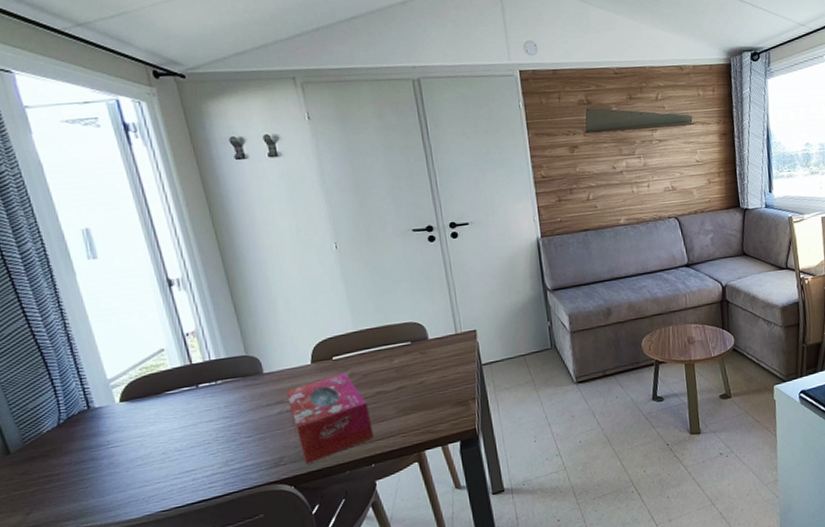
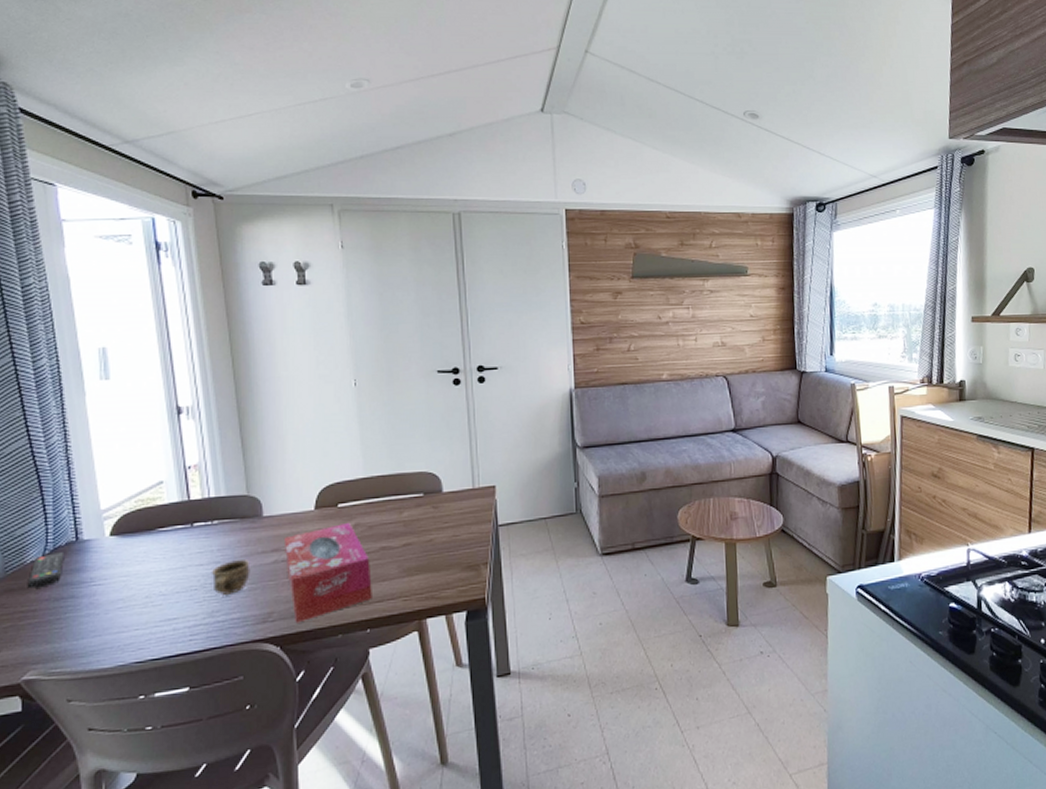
remote control: none [47,420,79,456] -> present [27,552,65,589]
cup: none [222,413,258,446] -> present [212,560,250,595]

